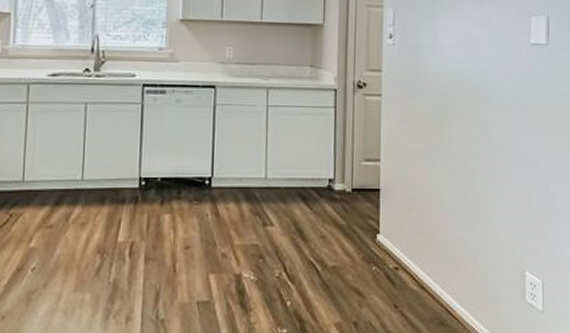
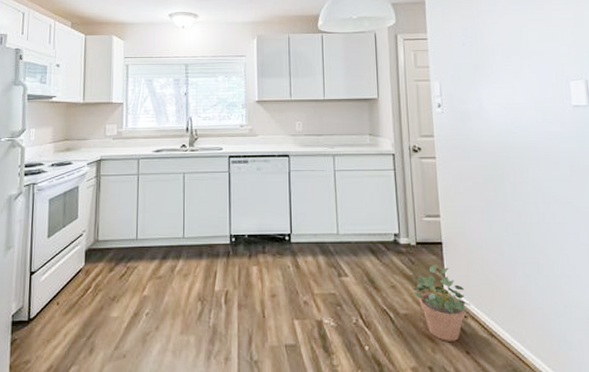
potted plant: none [343,213,403,295] -> present [412,264,470,341]

